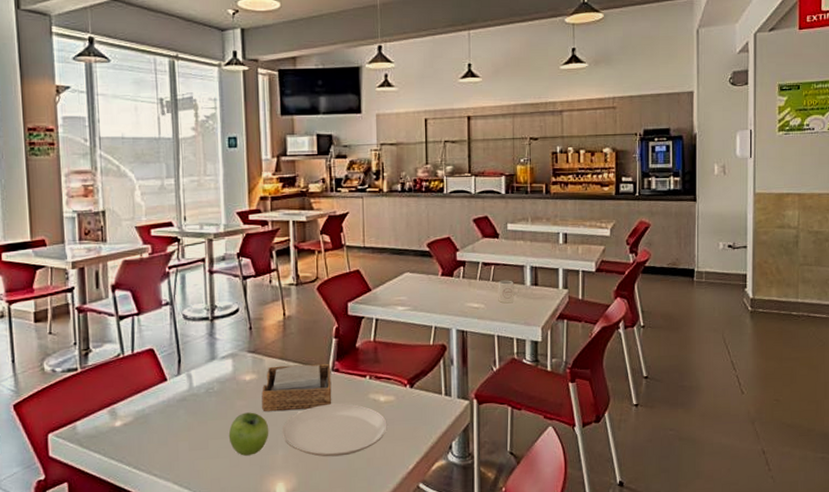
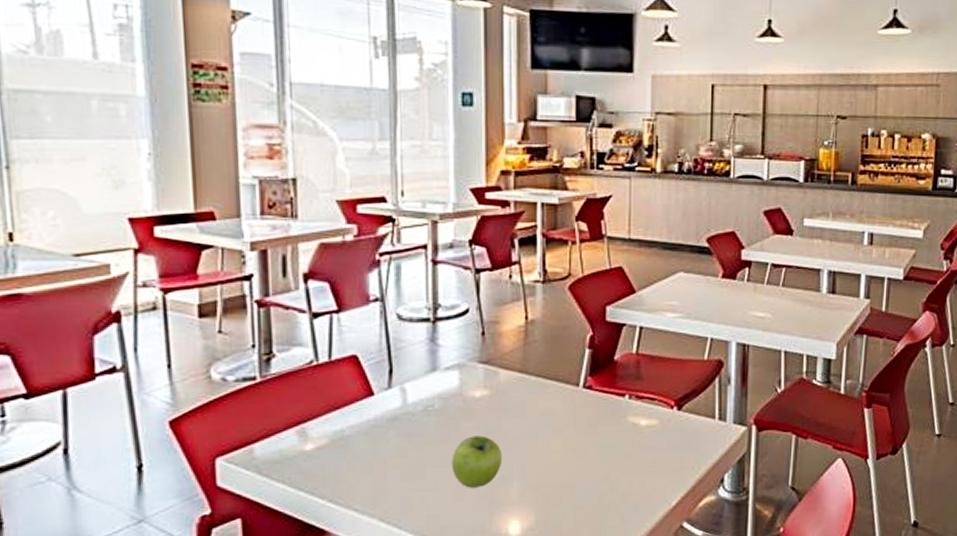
napkin holder: present [261,363,332,412] -> none [495,378,582,436]
plate: present [282,403,387,457] -> none [518,426,648,491]
mug: present [498,280,521,304] -> none [788,286,816,314]

